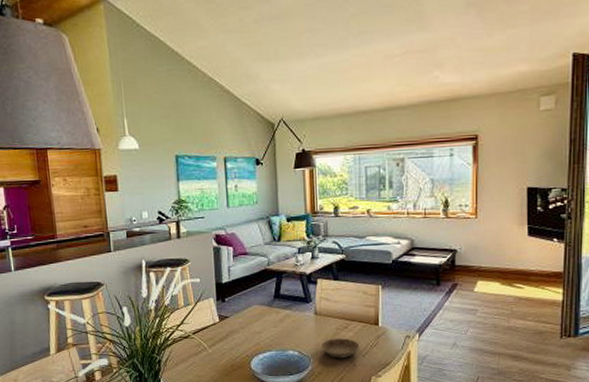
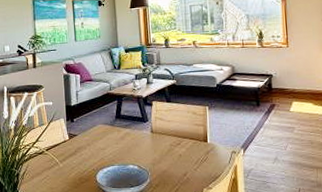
saucer: present [320,338,360,358] -> none [157,153,192,172]

